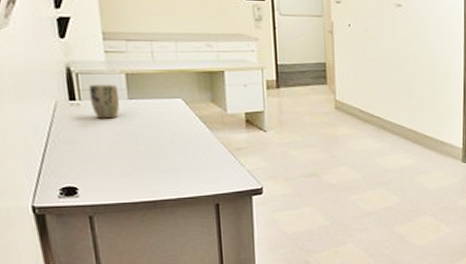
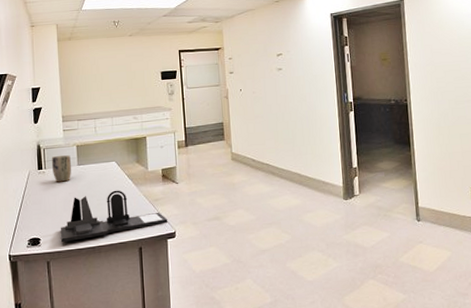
desk organizer: none [105,134,253,193] -> present [60,190,168,242]

